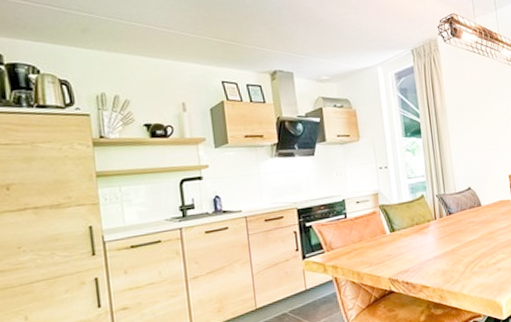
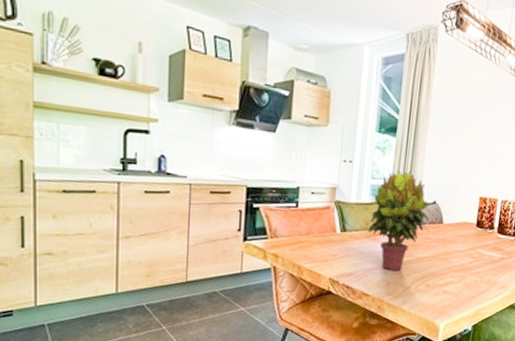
potted plant: none [413,165,471,259] -> present [368,170,430,270]

